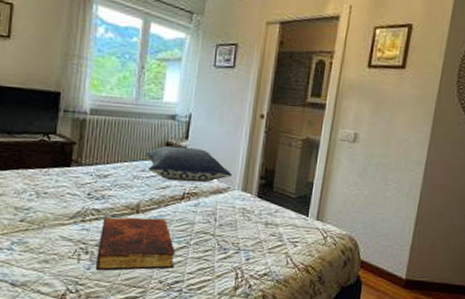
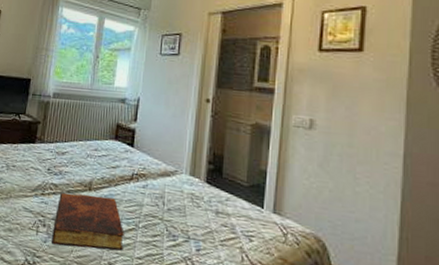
pillow: present [145,145,232,183] -> none [98,127,179,165]

